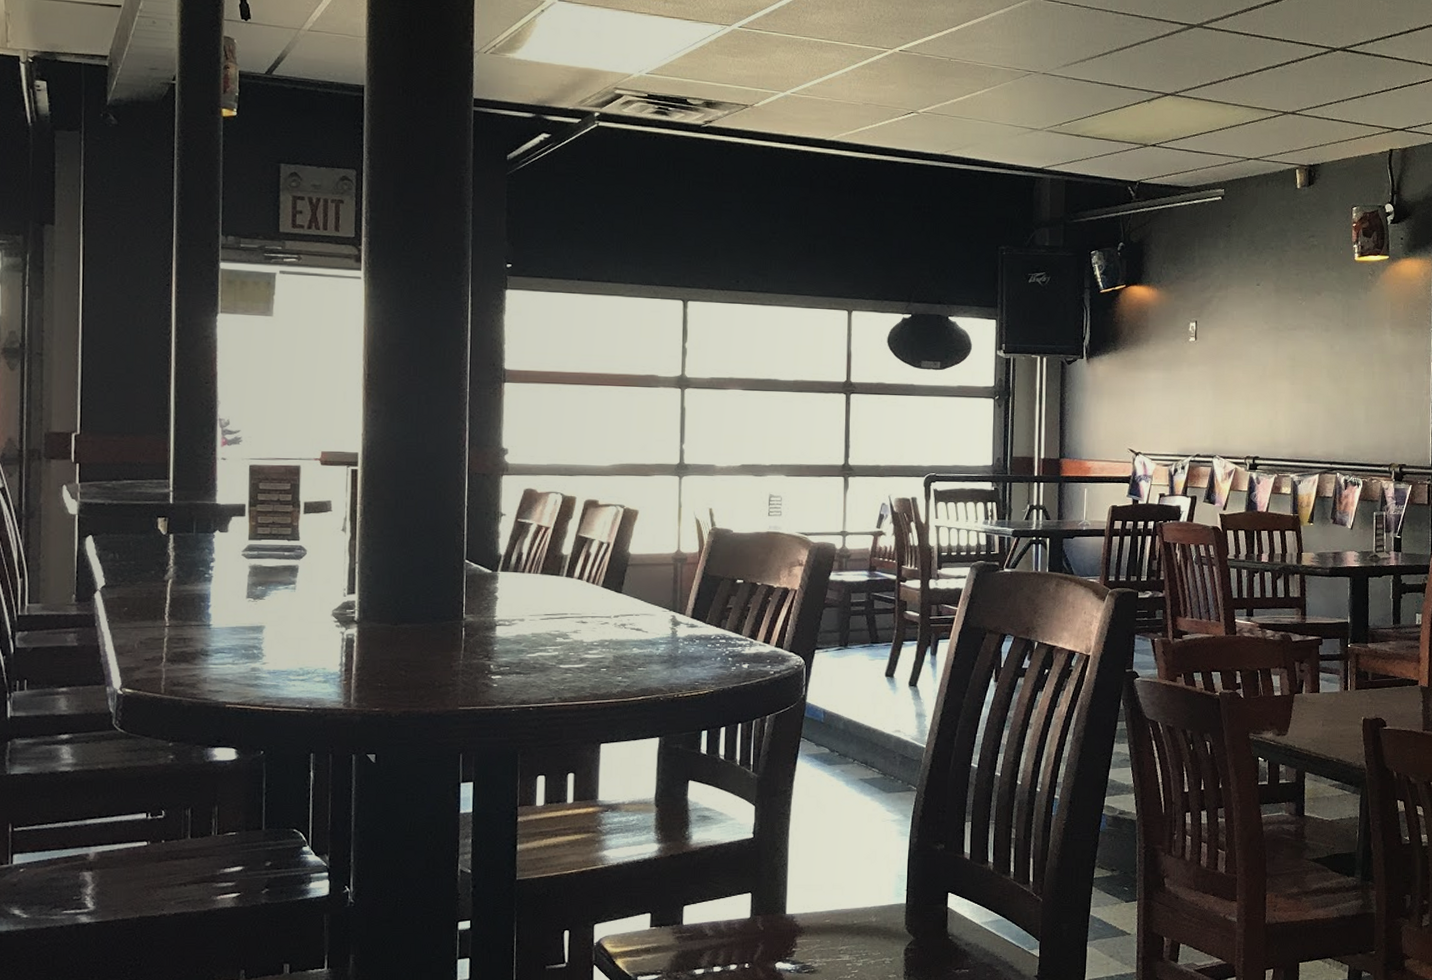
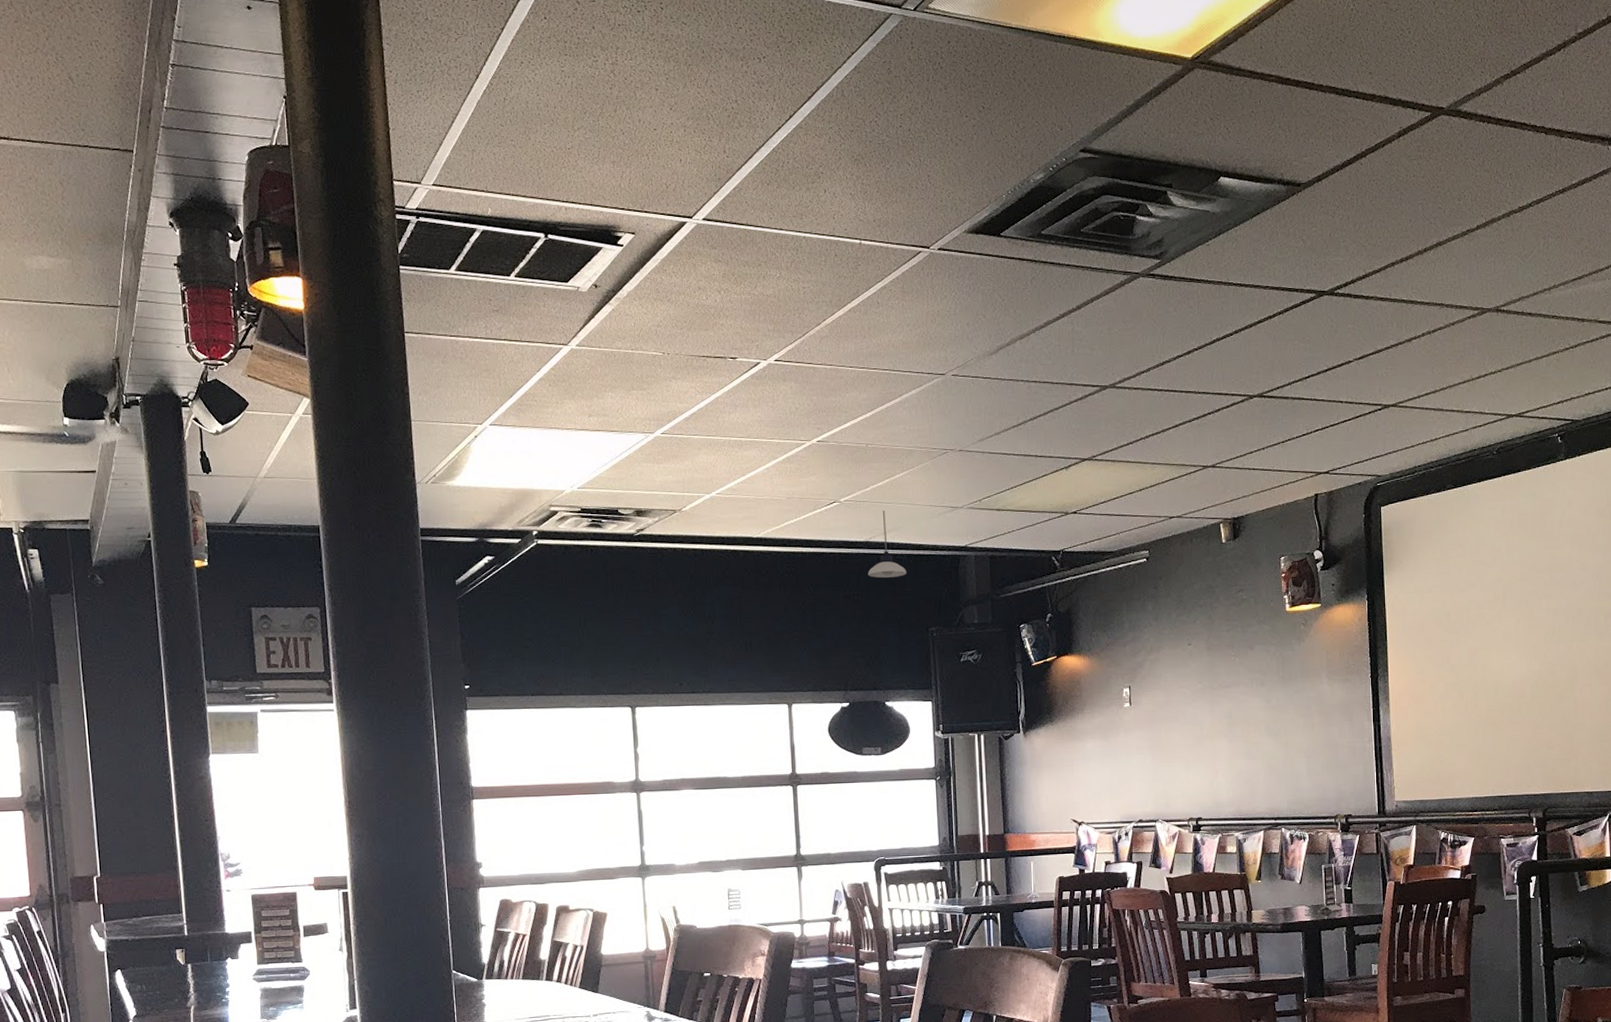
pendant light: none [940,125,981,193] -> present [867,510,907,578]

